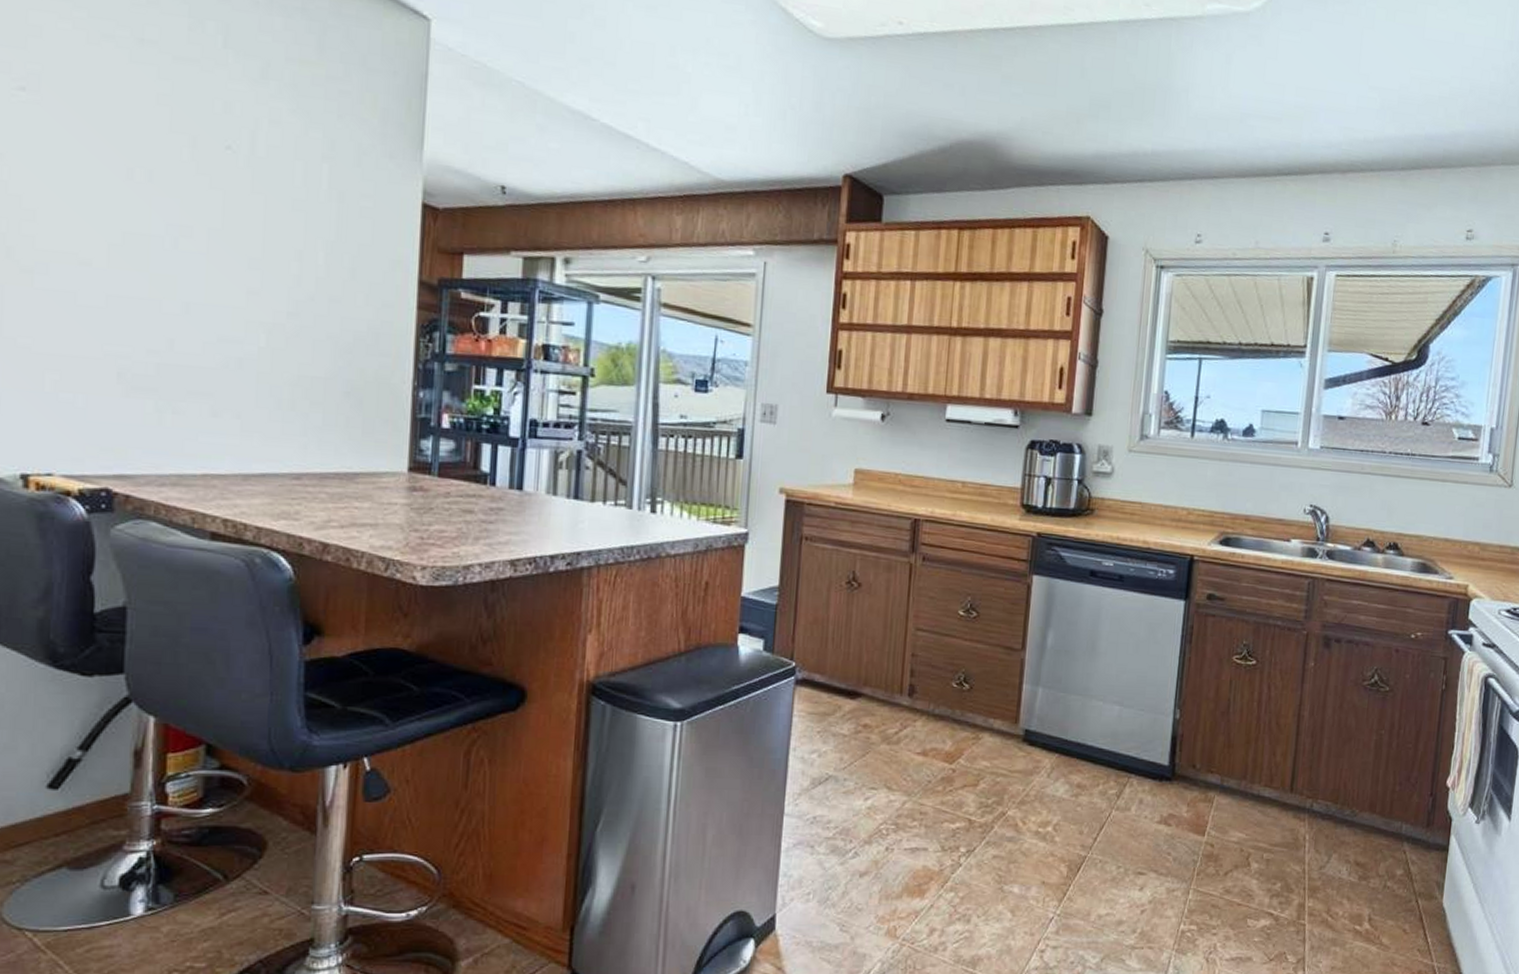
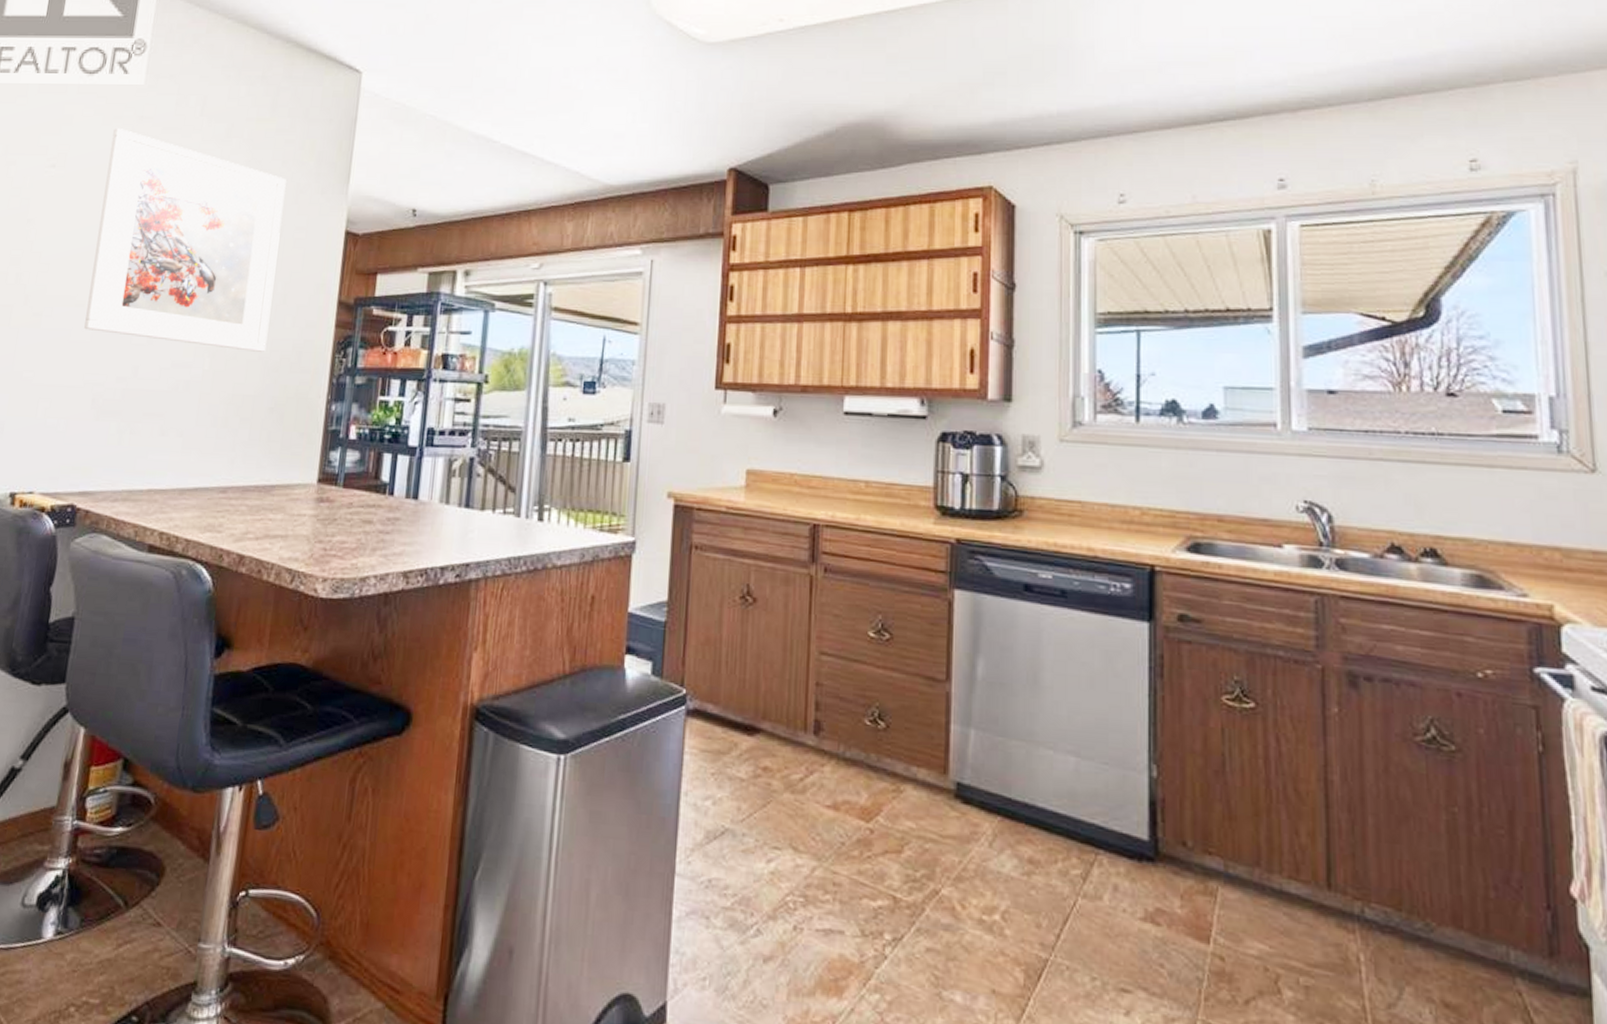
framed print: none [95,49,344,331] -> present [84,127,287,352]

